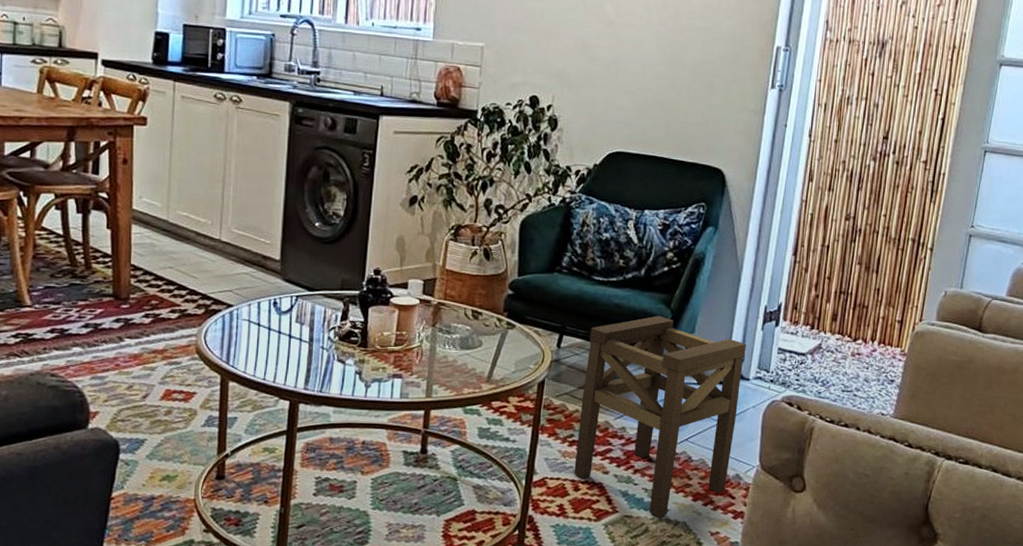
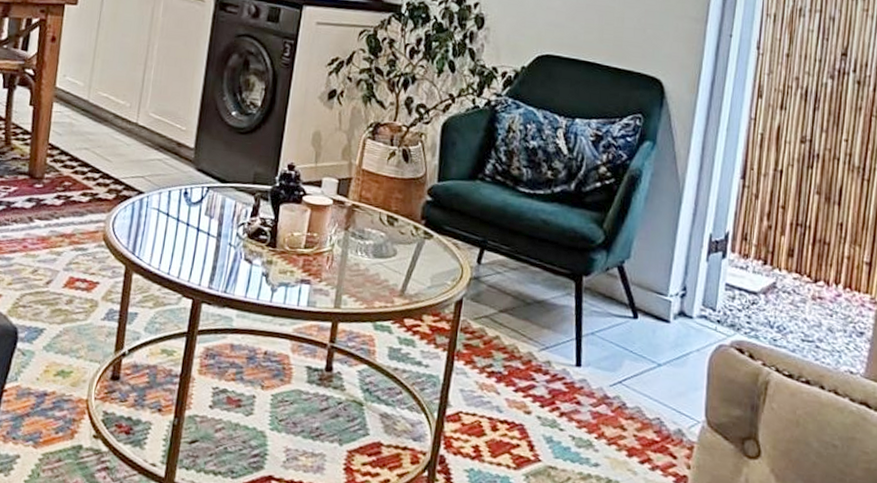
stool: present [574,316,746,517] -> none [492,236,689,473]

